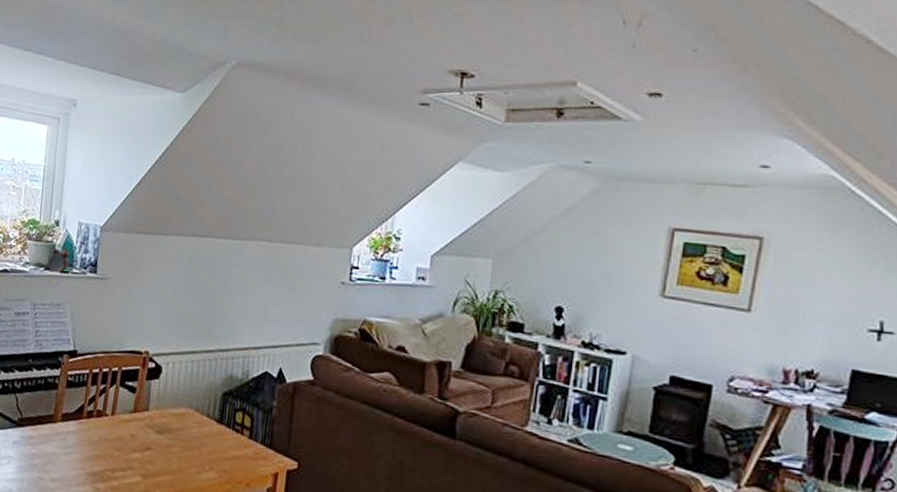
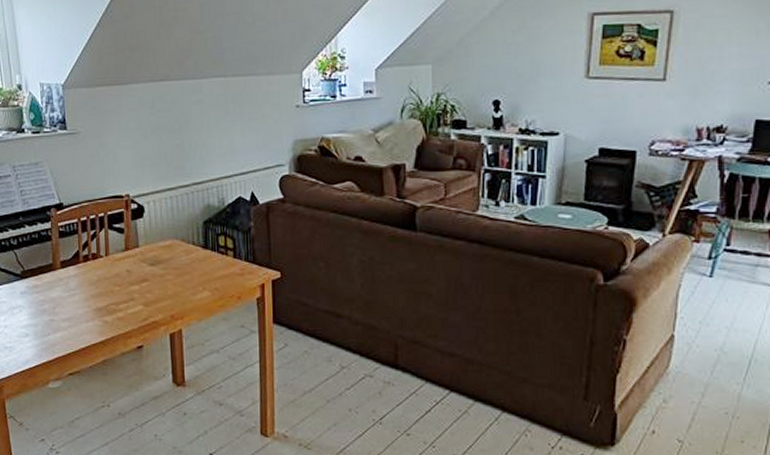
alarm clock: present [47,245,70,274] -> none [18,108,39,135]

